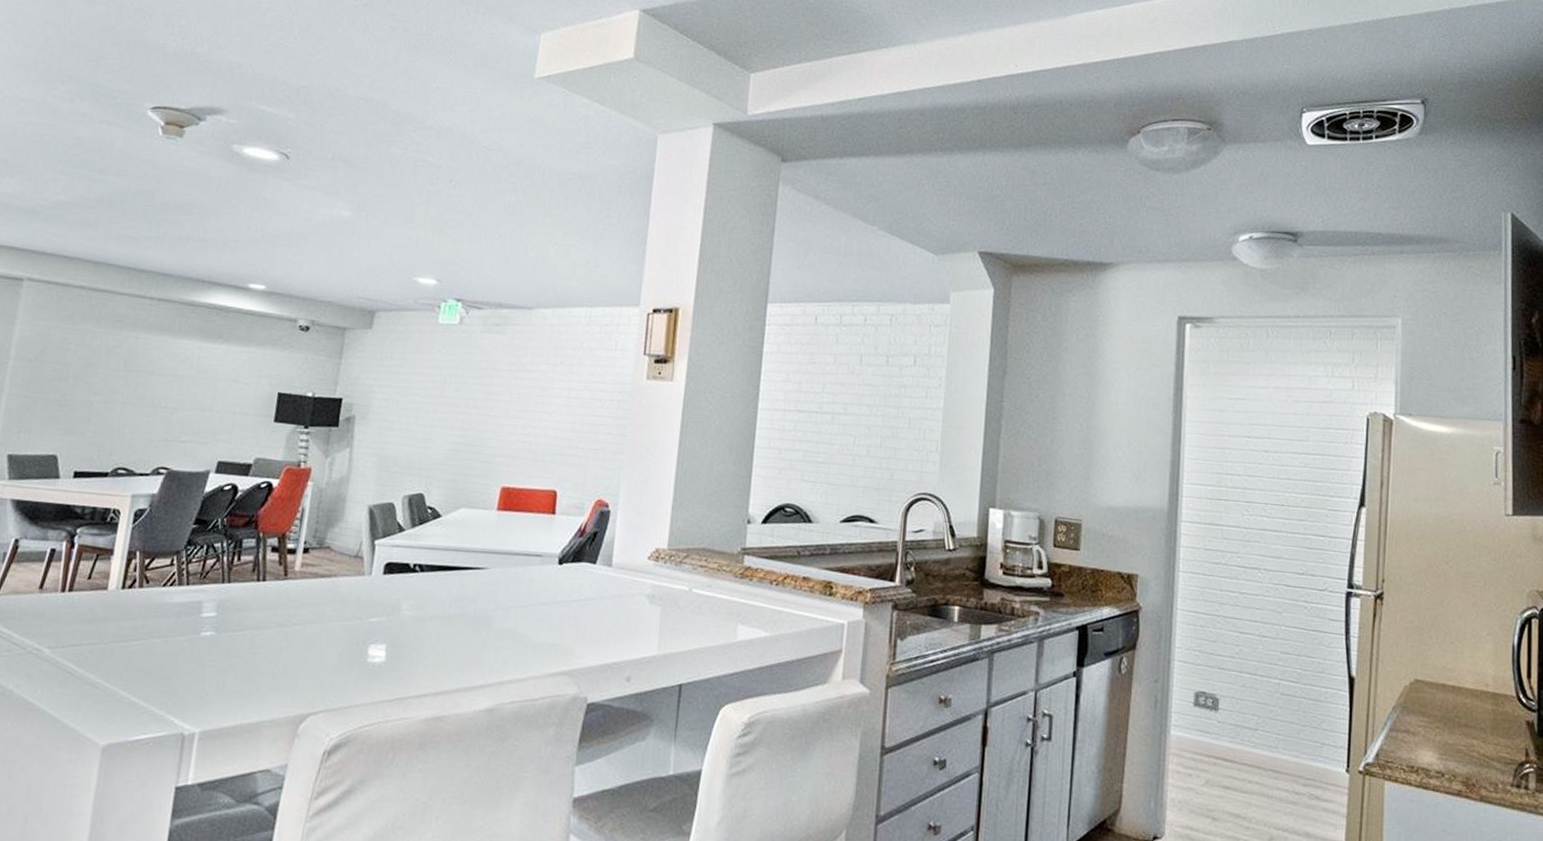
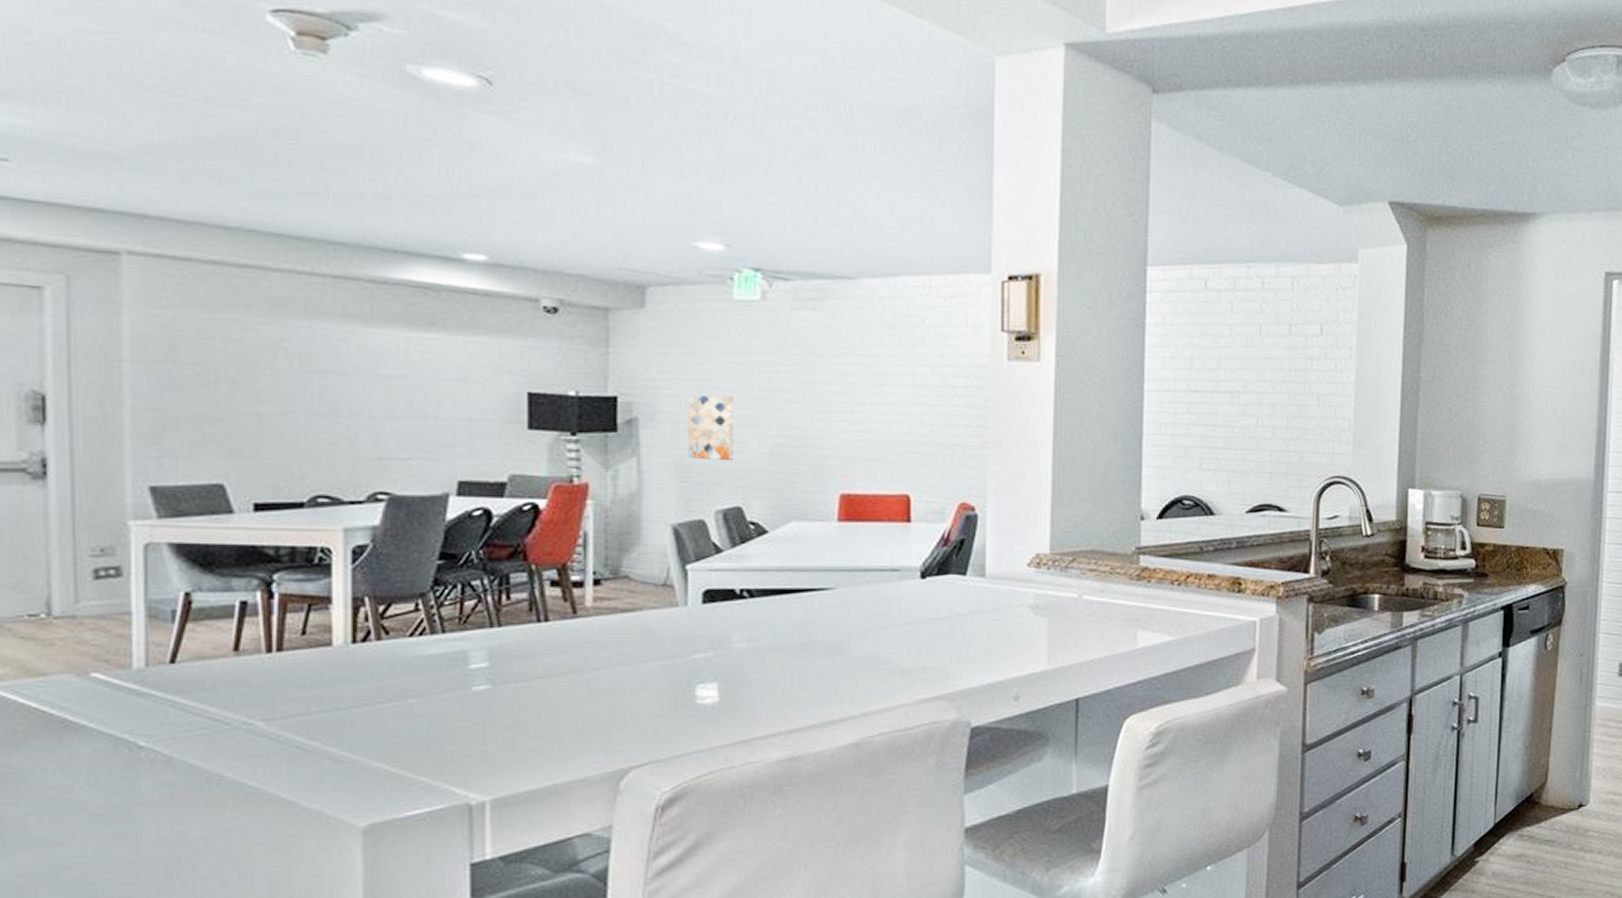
wall art: none [388,399,429,455] -> present [687,394,733,461]

